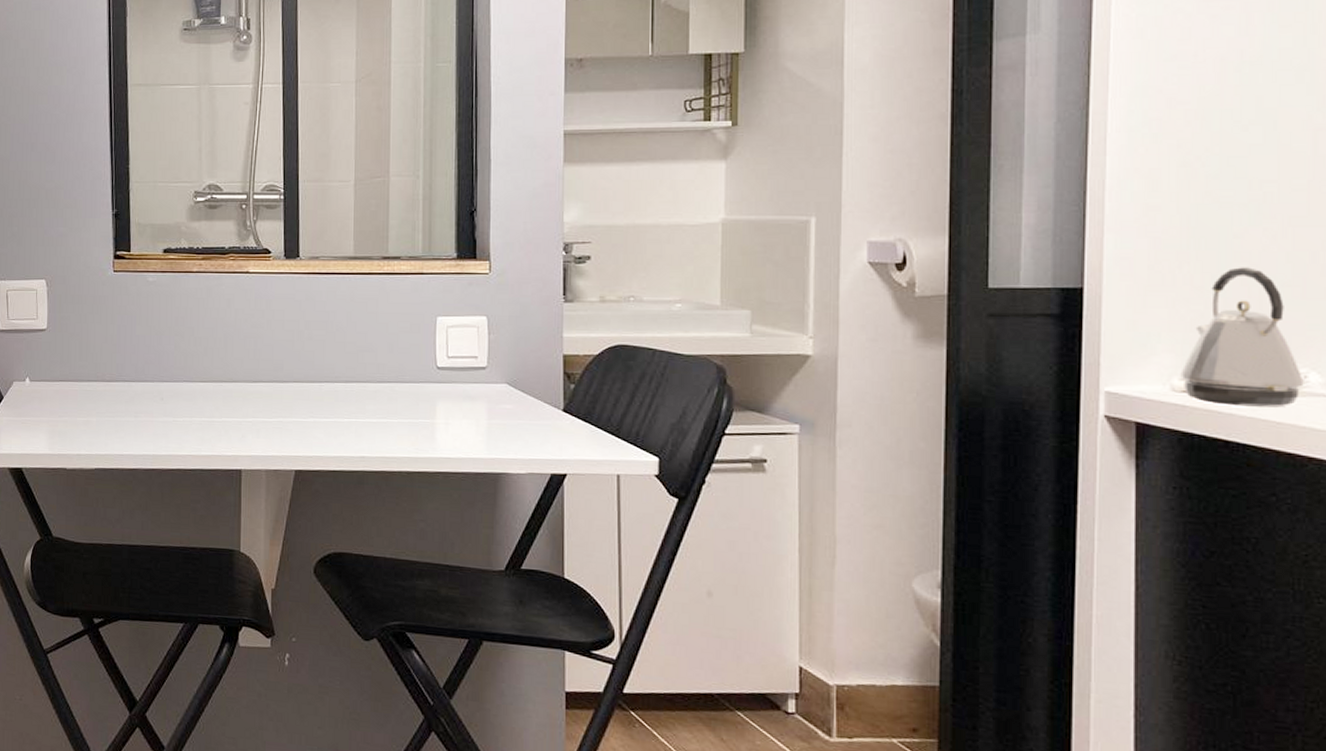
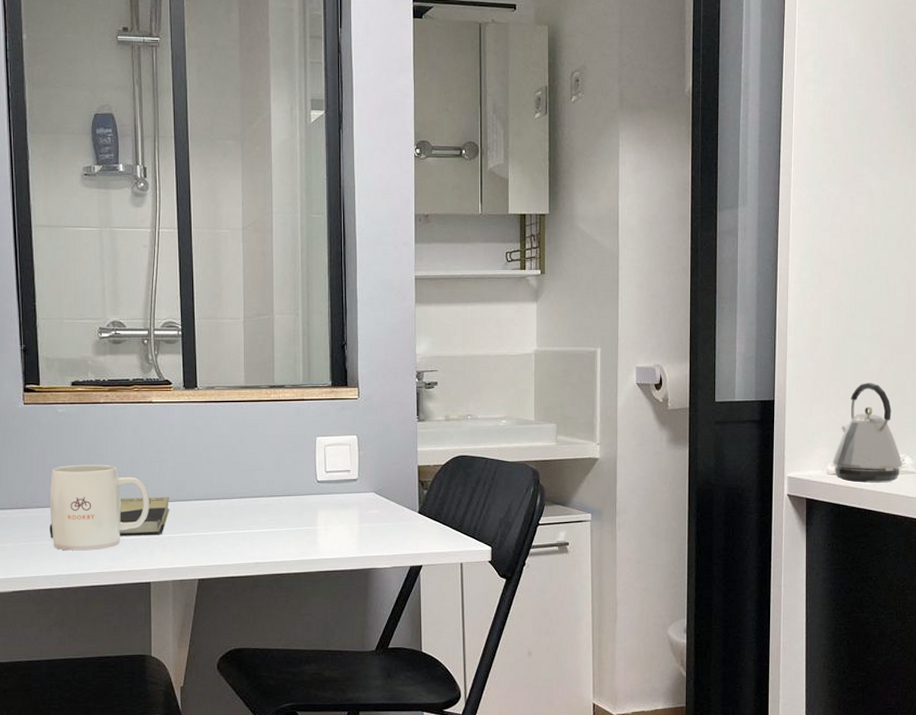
book: none [135,375,266,420] -> present [49,496,170,539]
mug: none [136,337,243,431] -> present [49,464,149,551]

